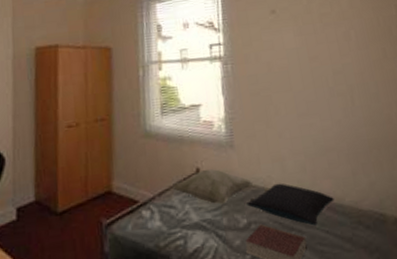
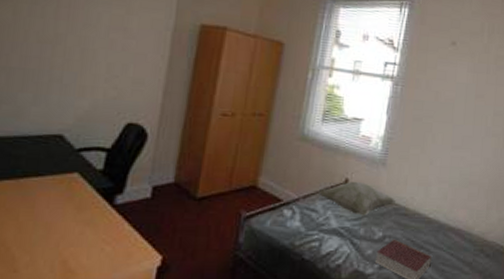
pillow: present [247,183,335,226] -> none [386,205,465,248]

